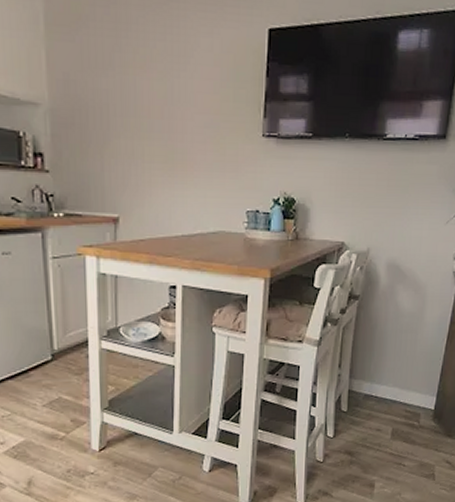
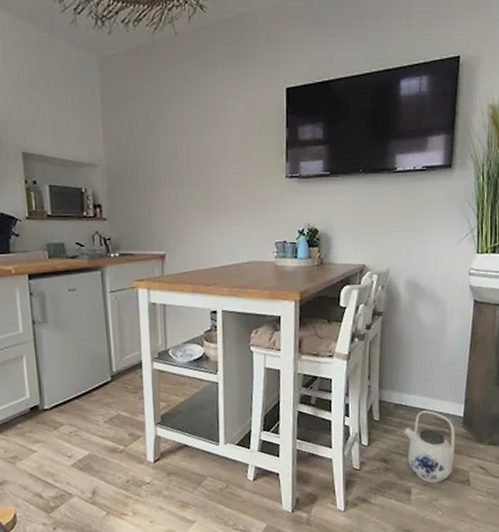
teapot: none [372,402,425,477] -> present [404,410,456,484]

